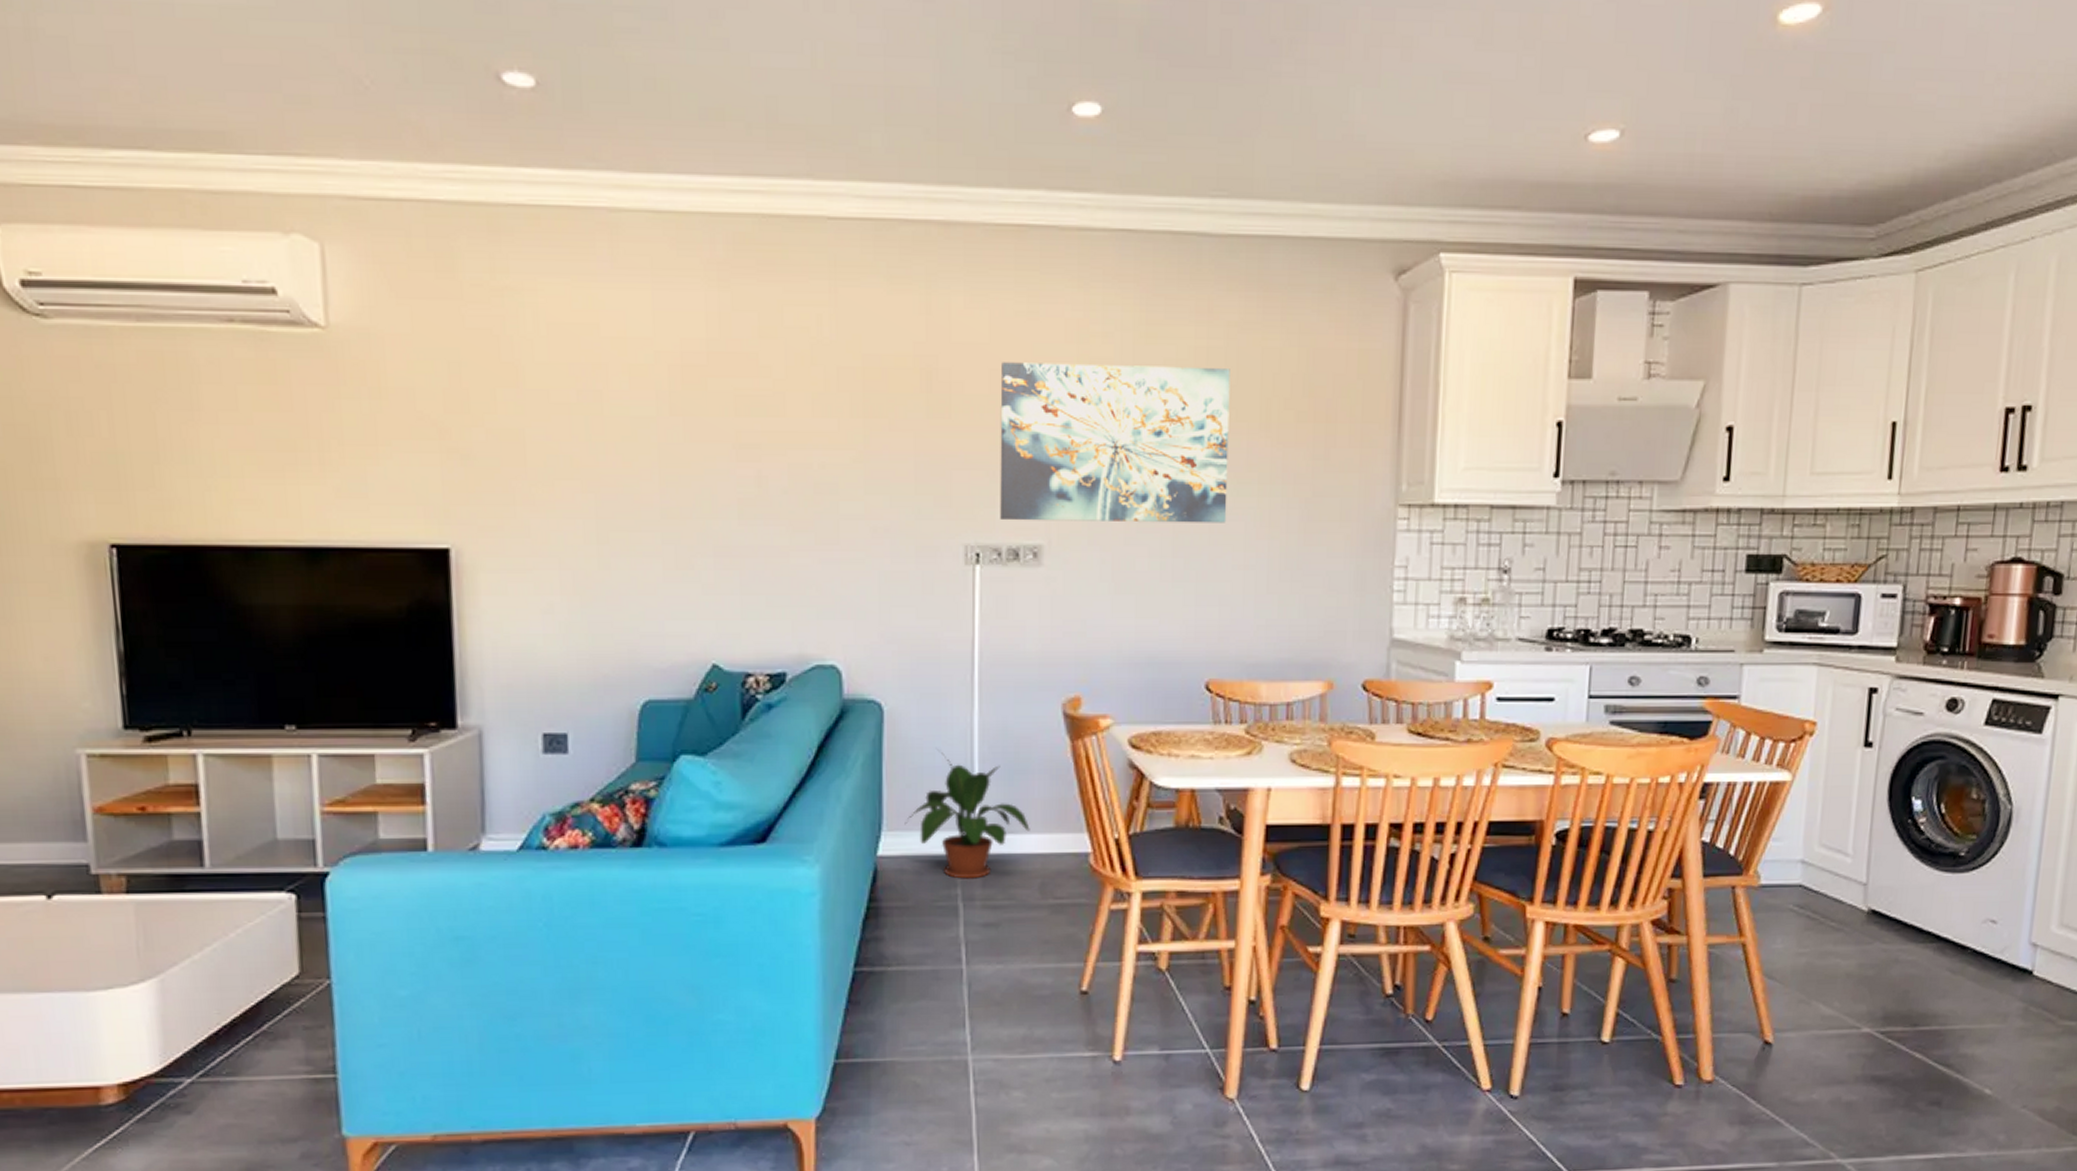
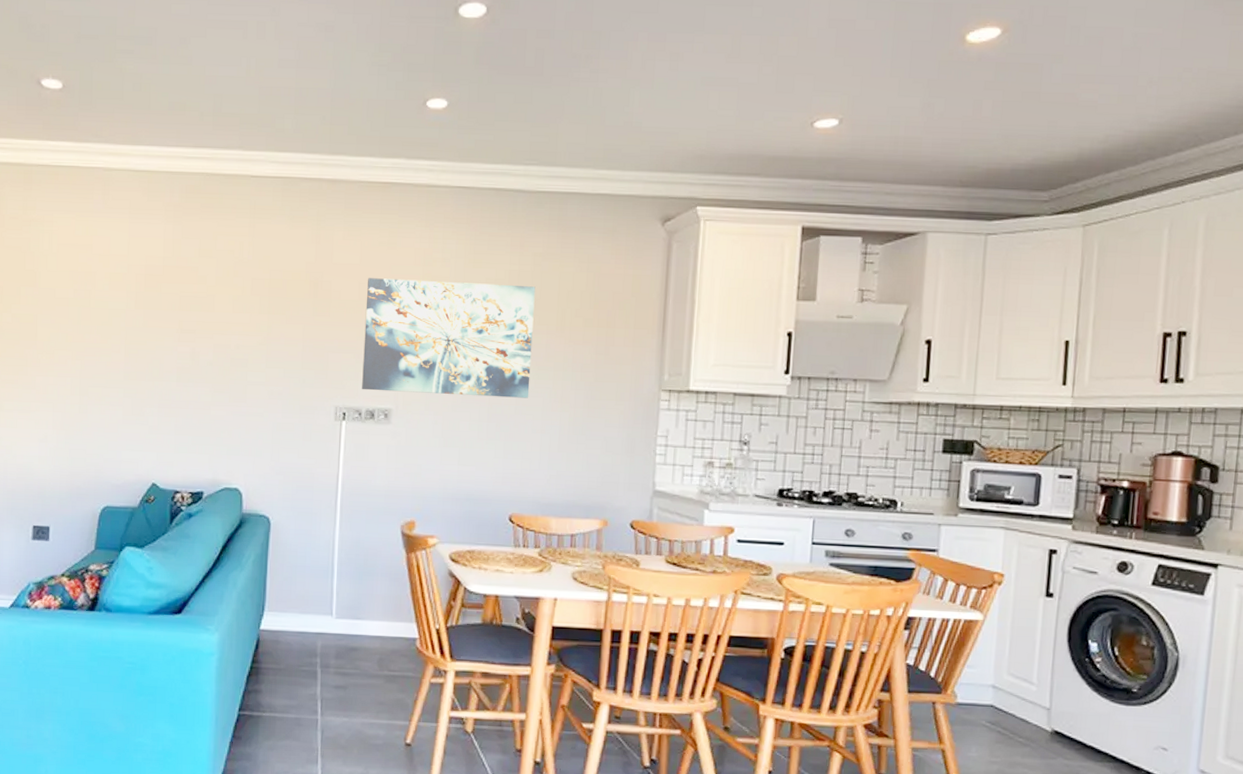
potted plant: present [904,749,1030,879] -> none [281,554,373,652]

